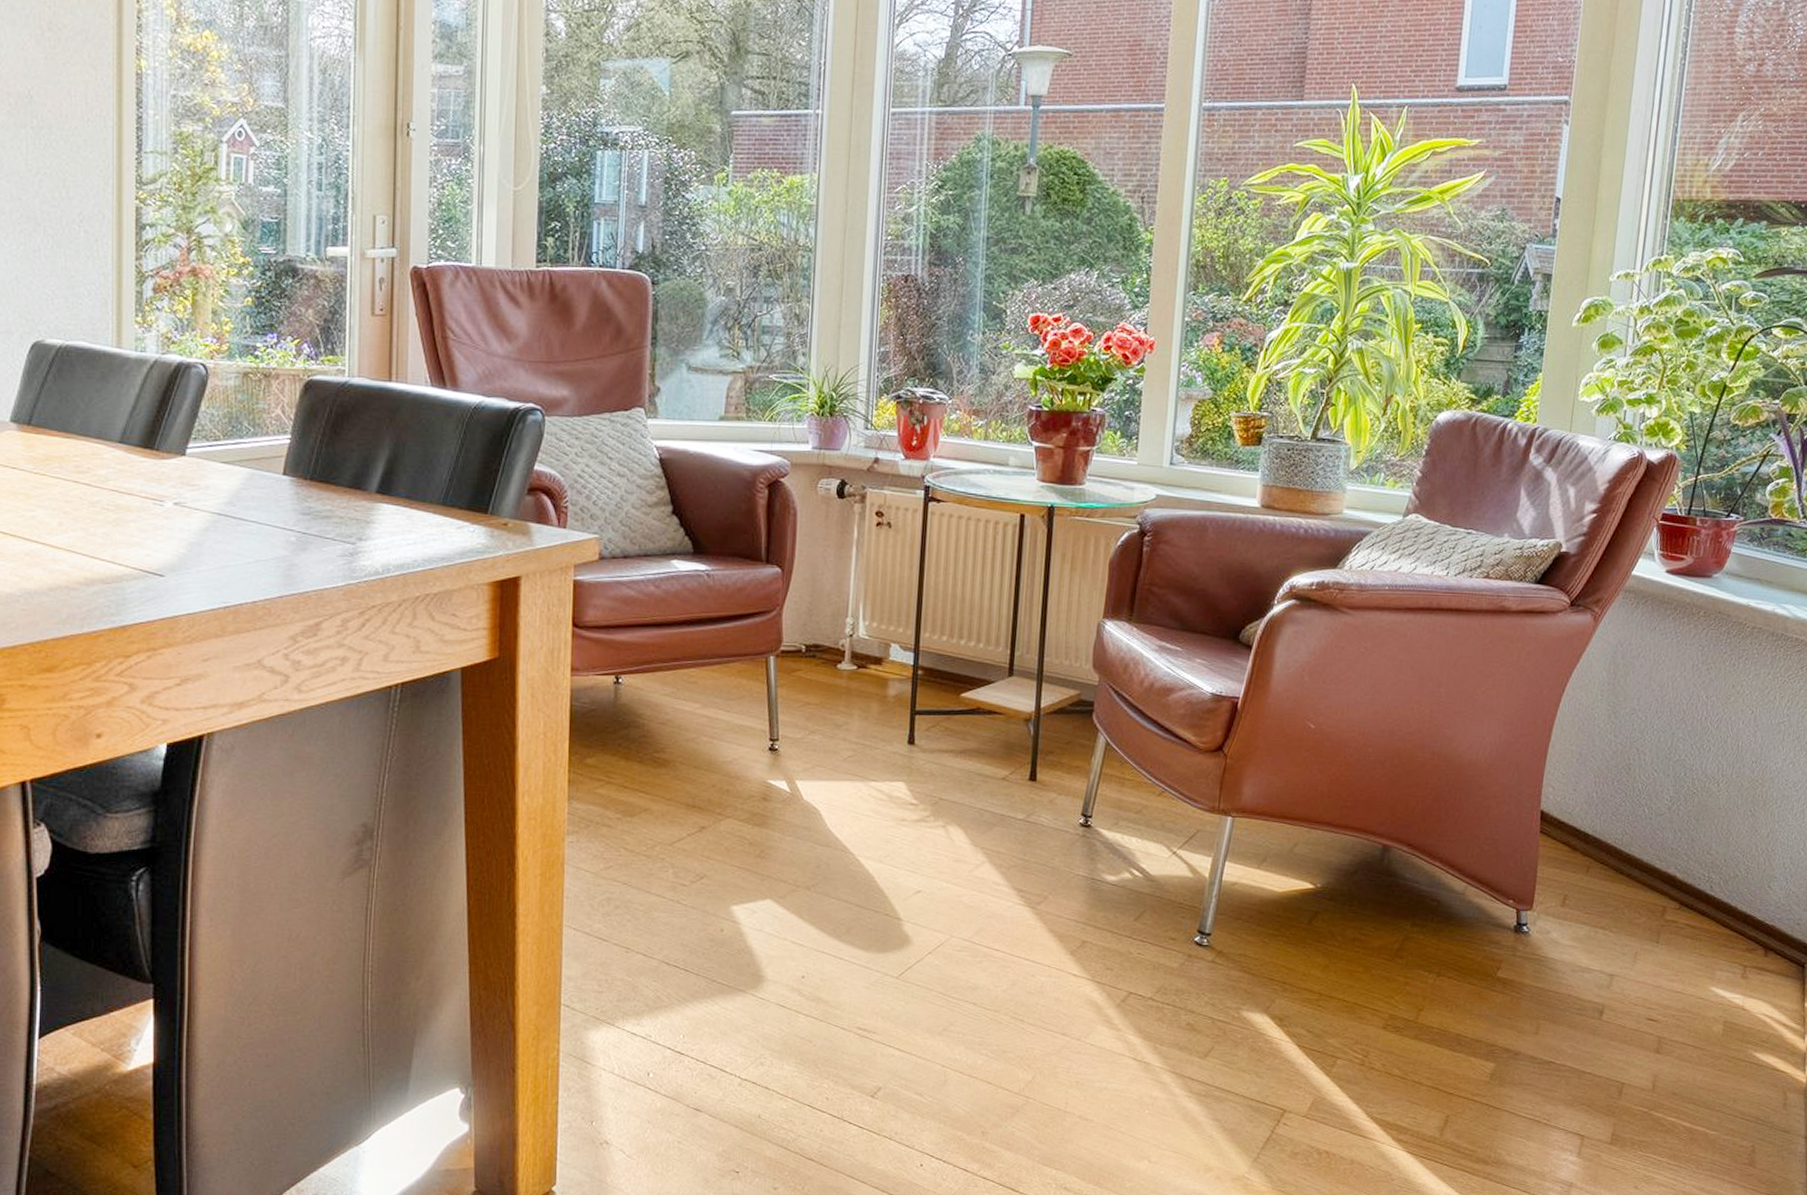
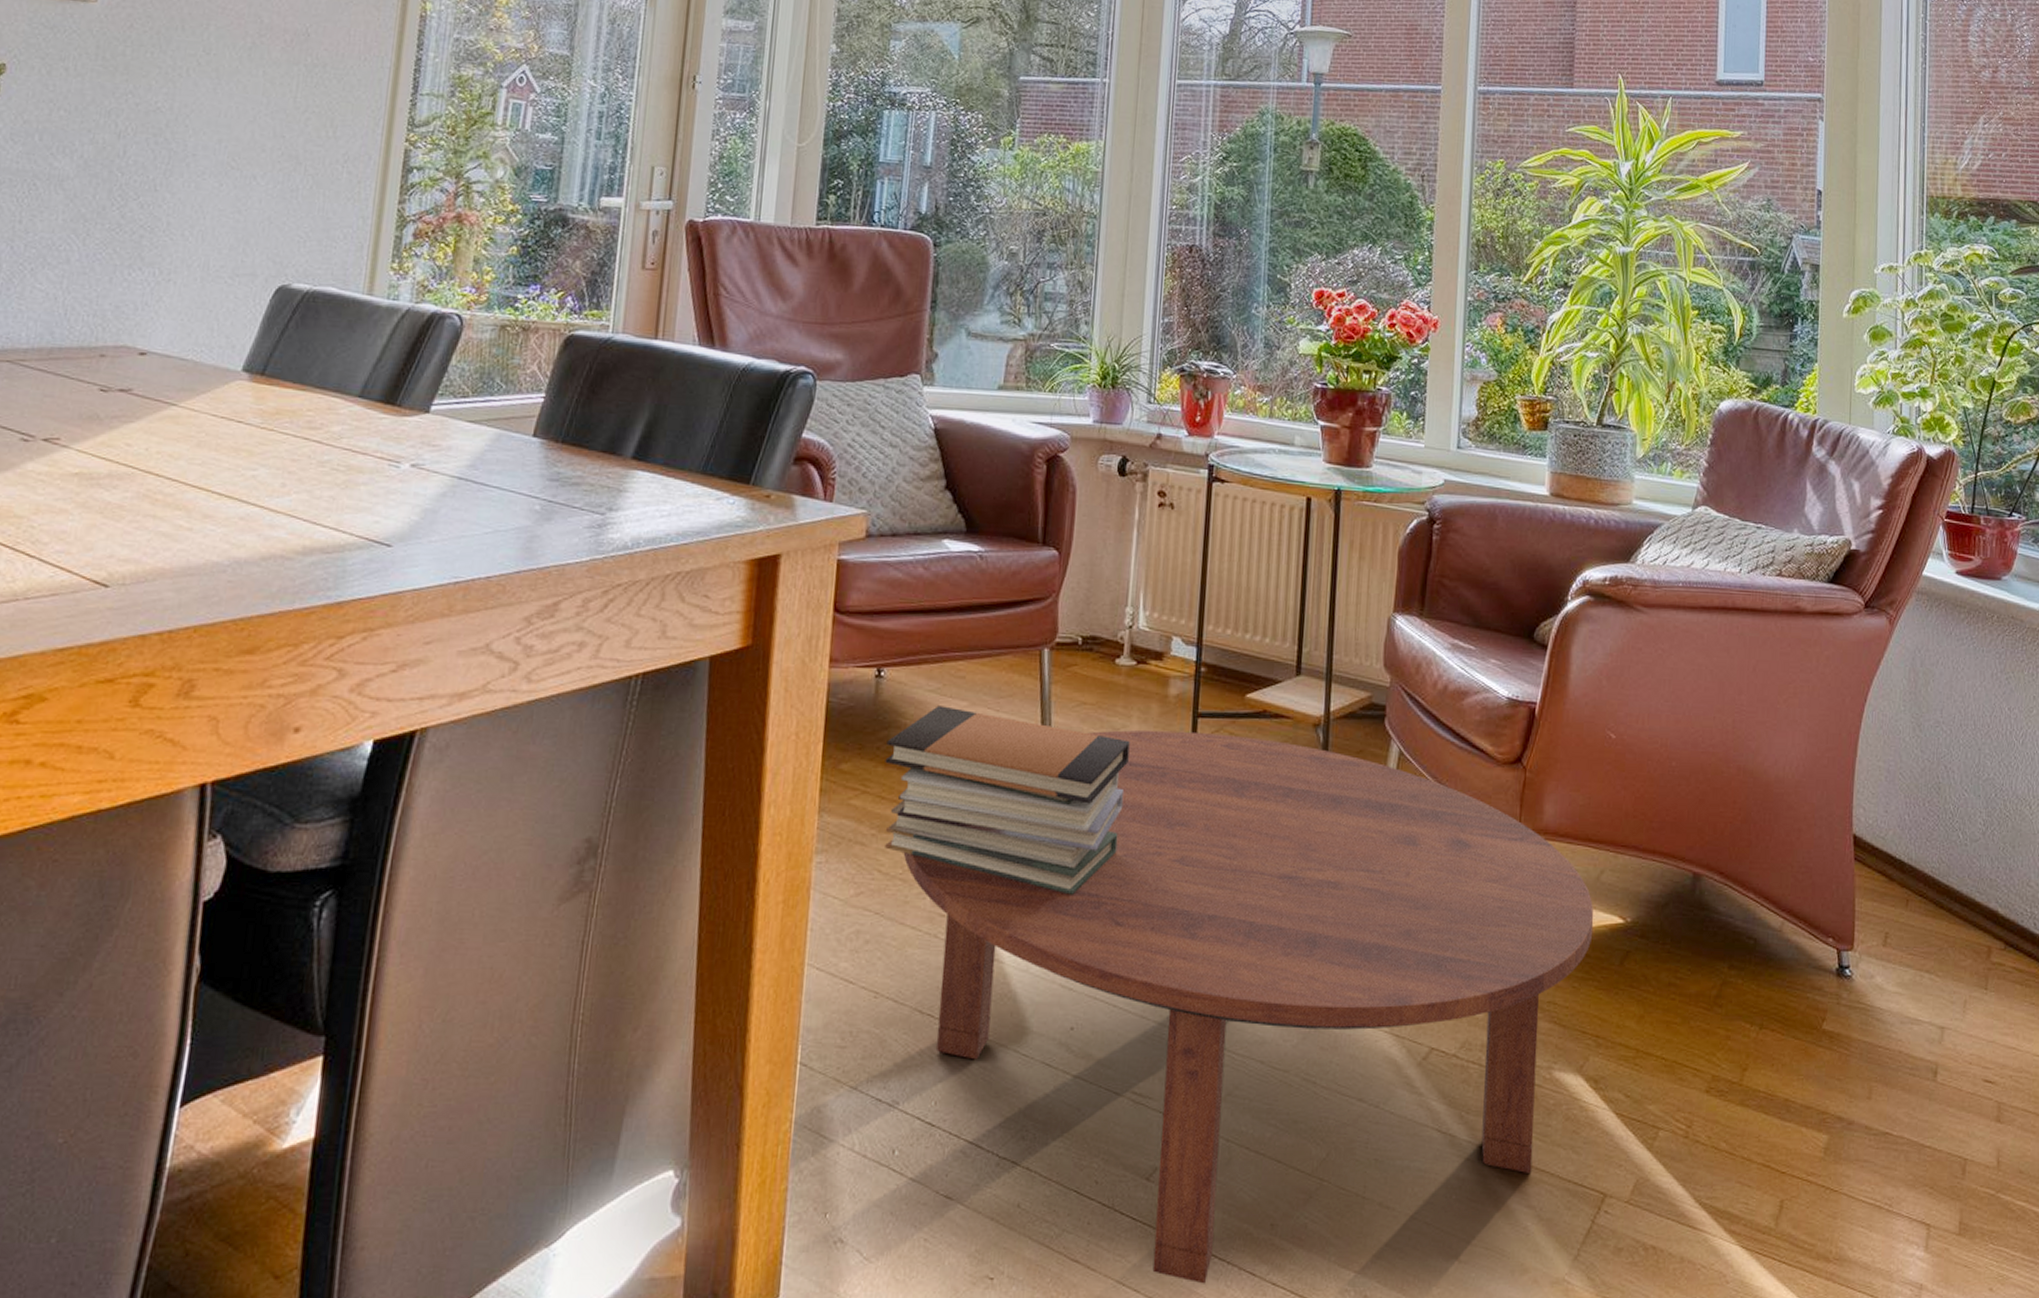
book stack: none [626,707,852,867] -> present [885,706,1130,895]
coffee table: none [646,726,1286,1178] -> present [903,730,1594,1284]

